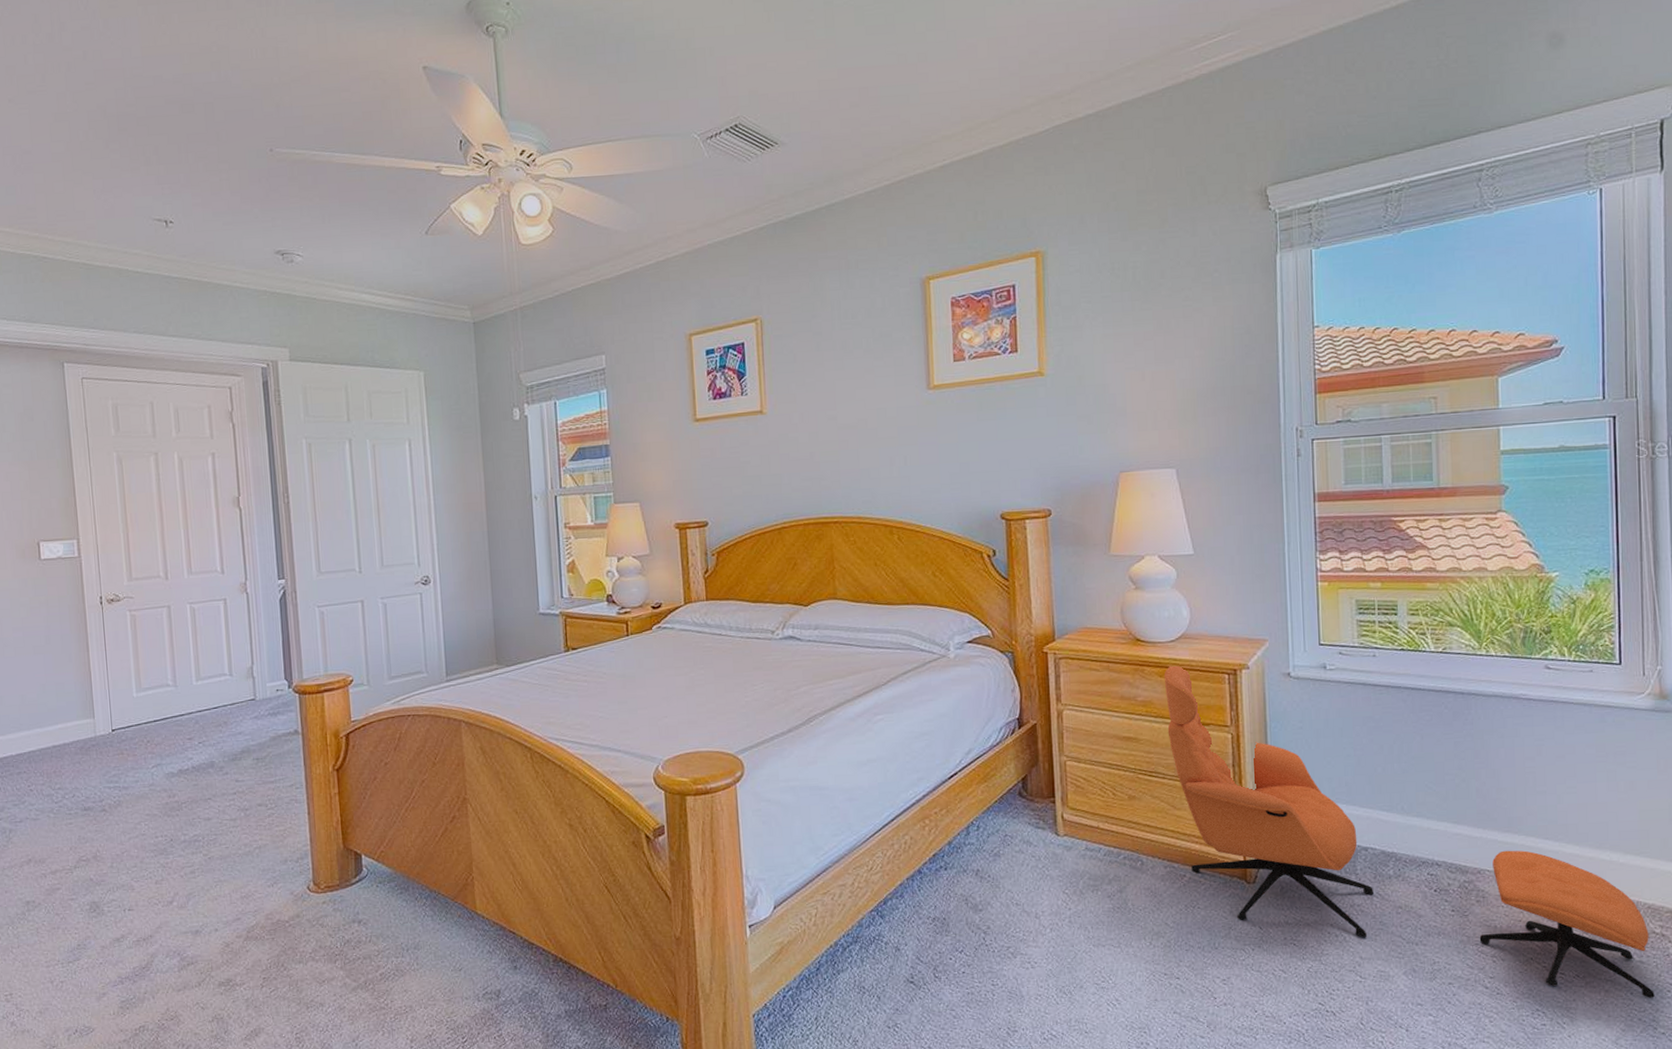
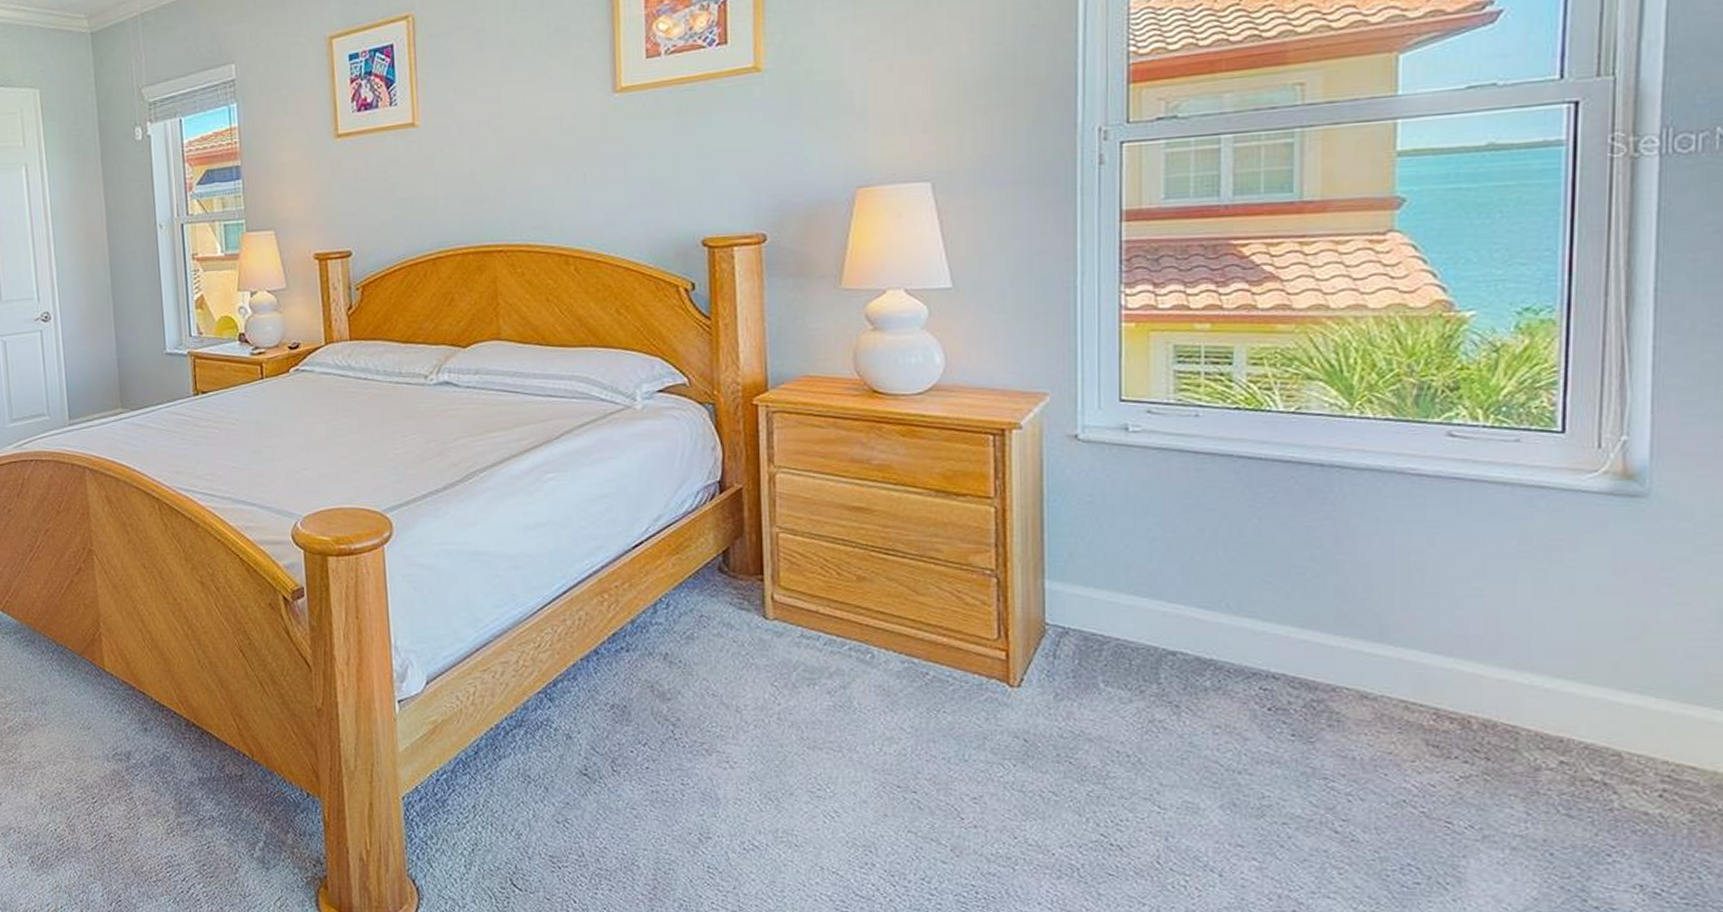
armchair: present [1164,666,1655,998] -> none [907,423,1587,862]

